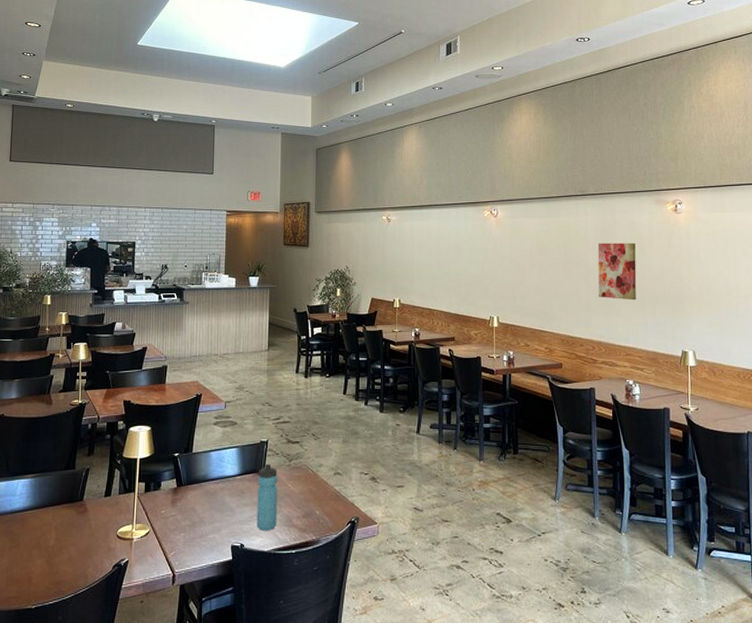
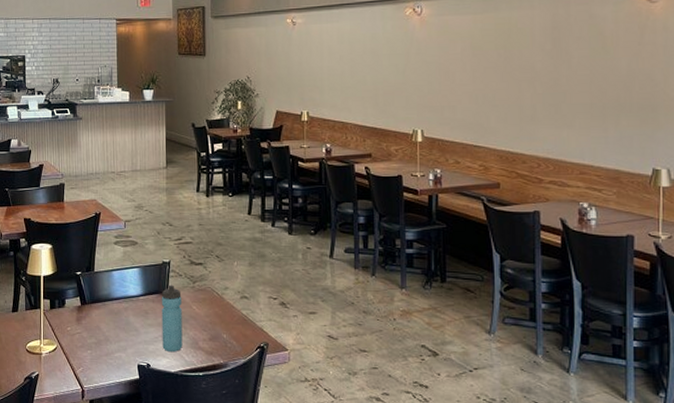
wall art: present [597,242,637,301] -> none [545,40,596,110]

